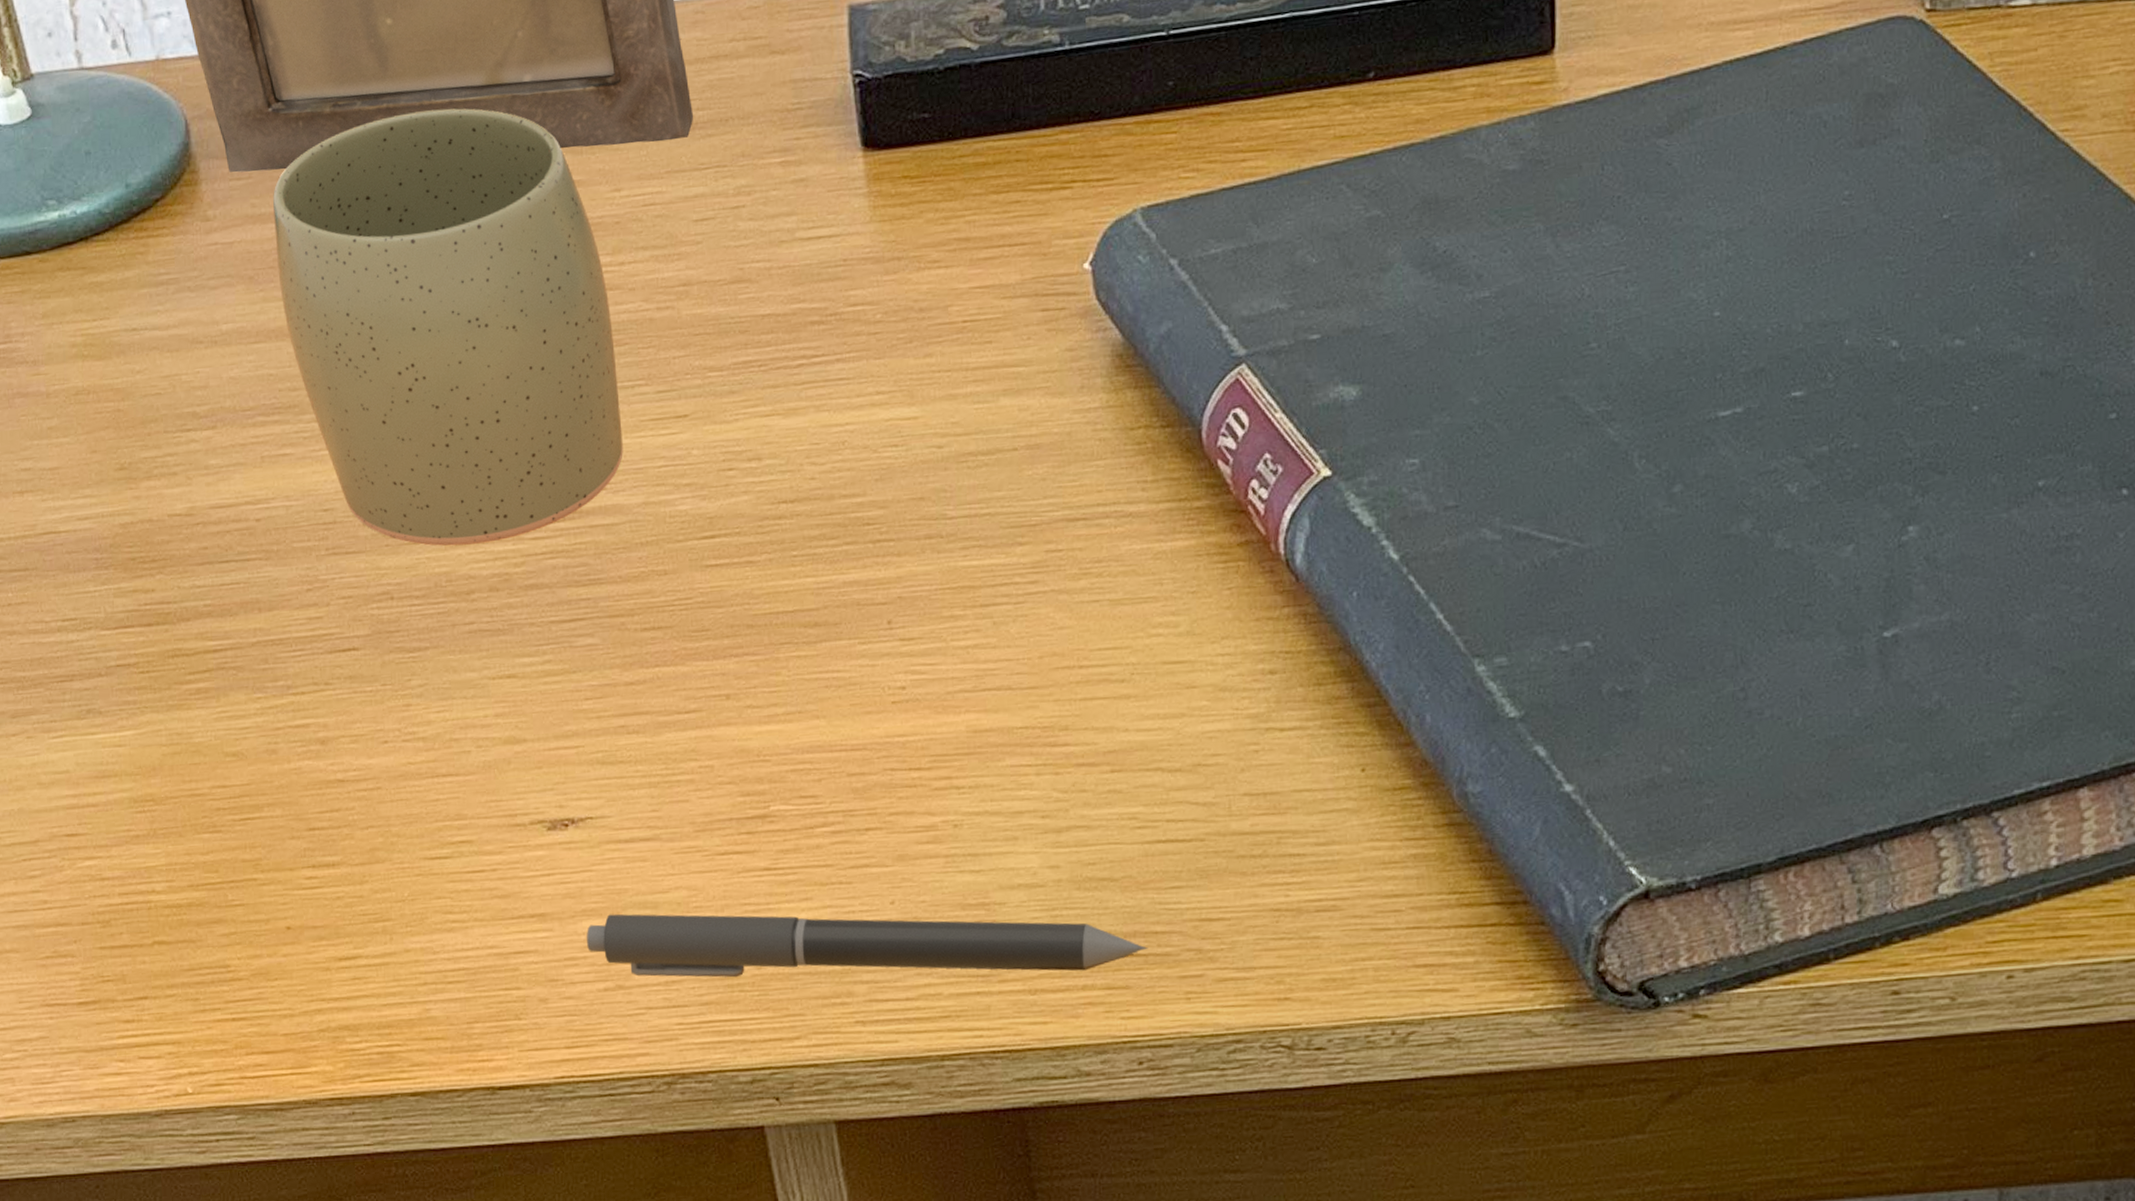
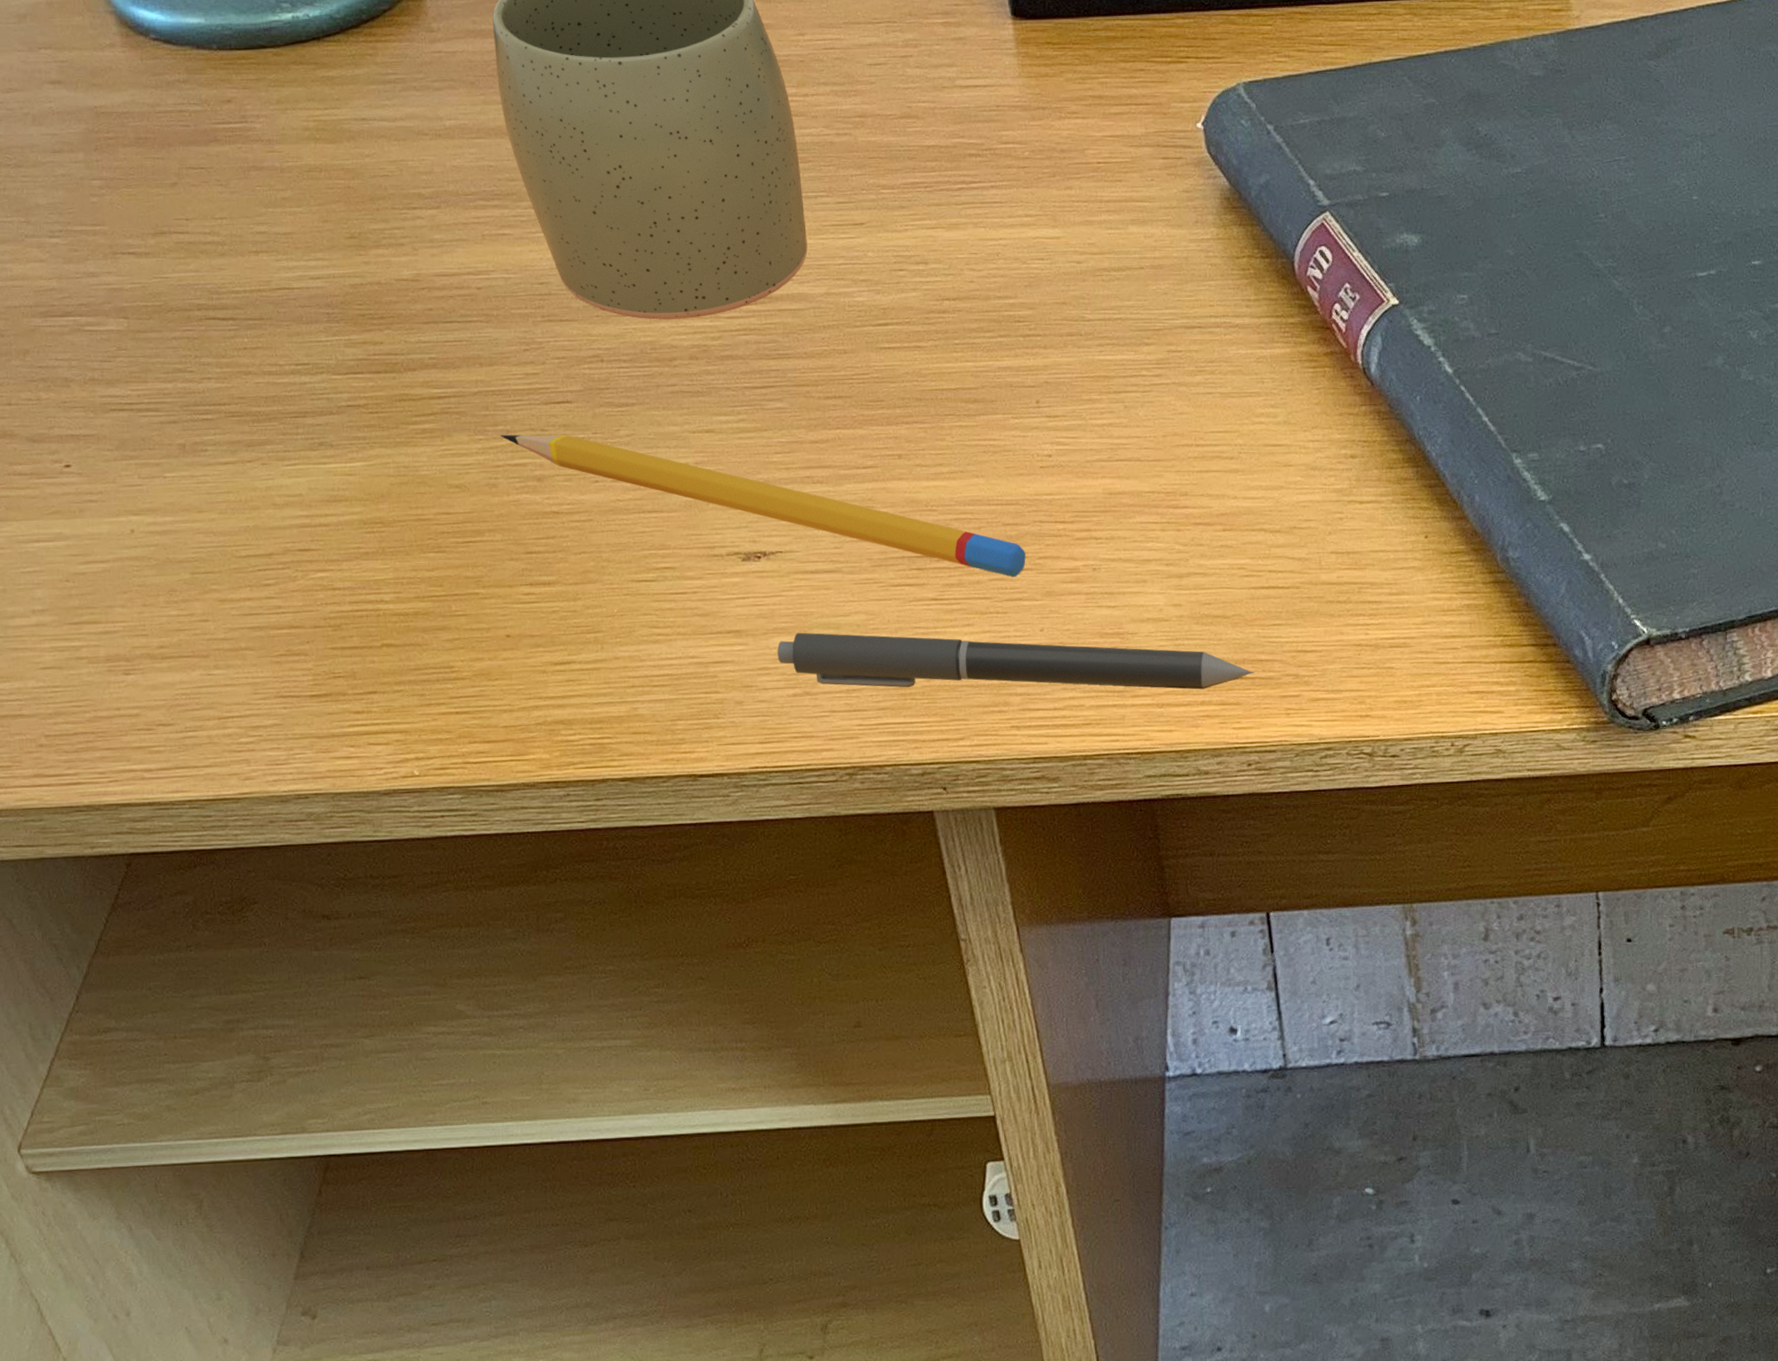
pencil: none [281,688,874,839] -> present [500,434,1026,577]

